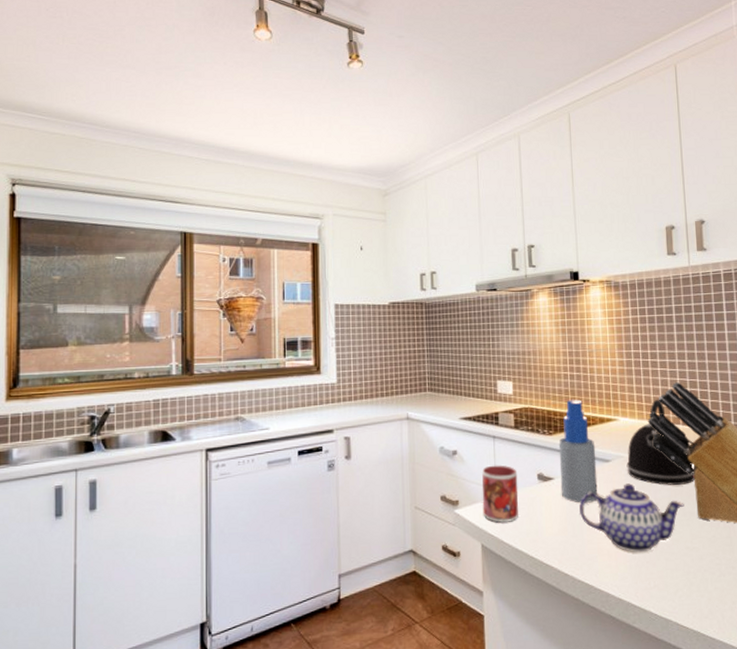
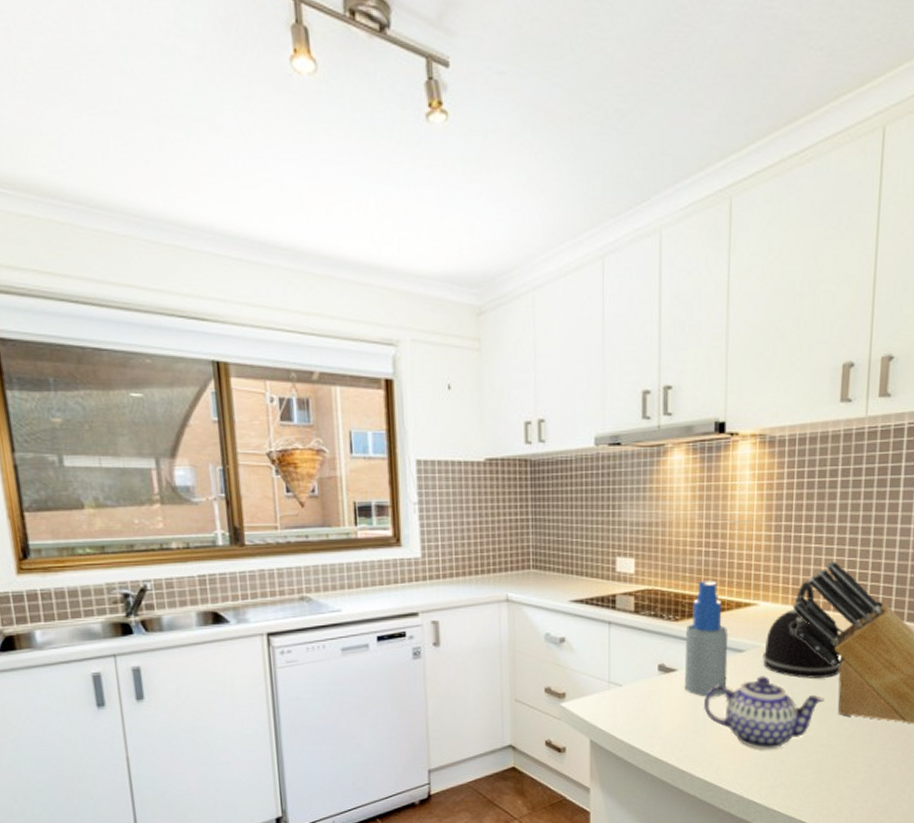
mug: present [482,465,519,524] -> none [593,654,635,718]

